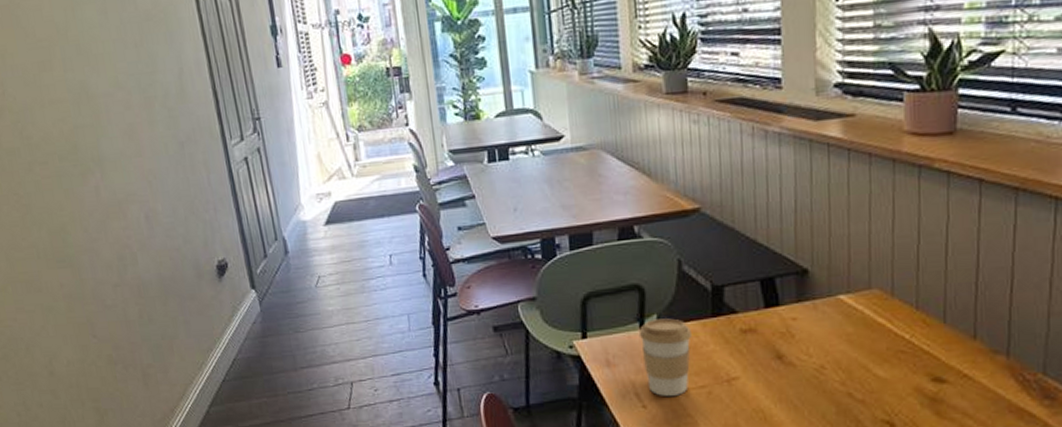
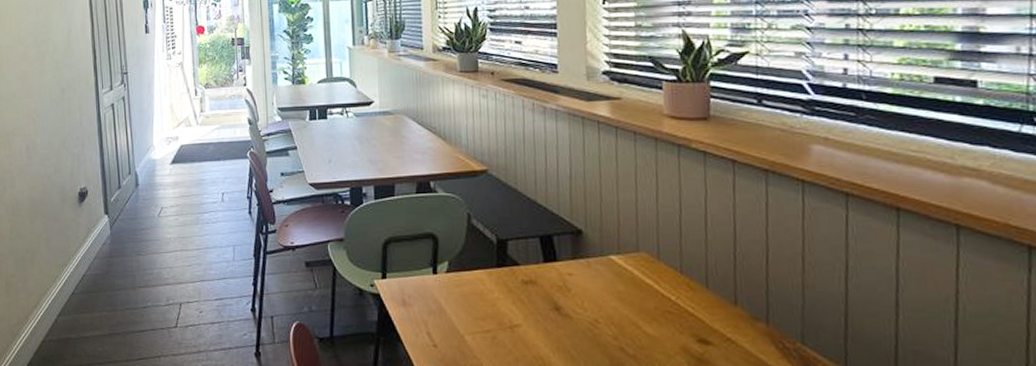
coffee cup: present [638,318,691,397] -> none [431,266,478,339]

